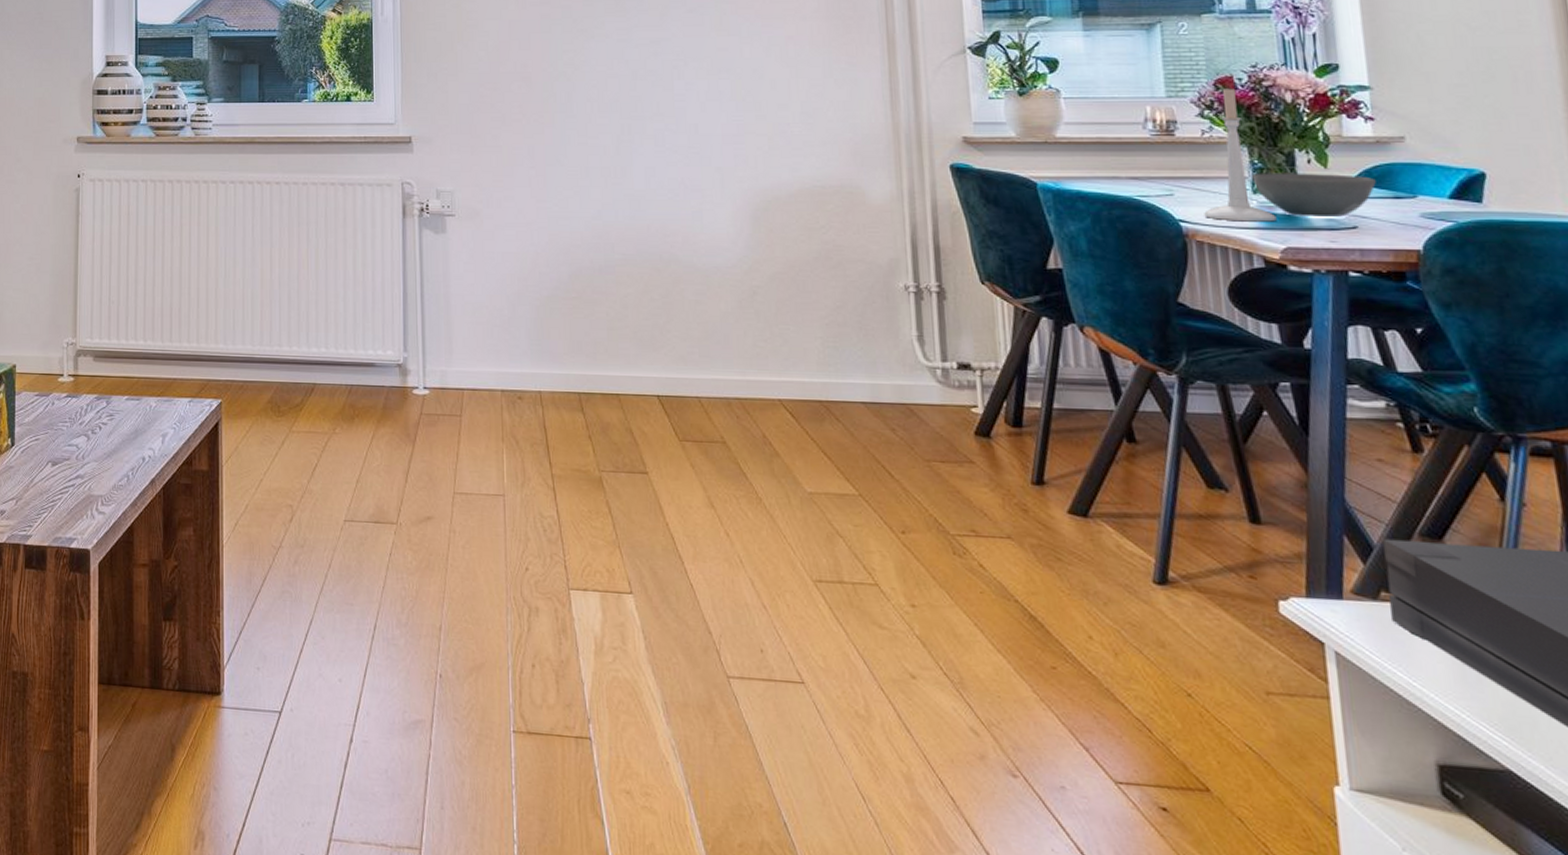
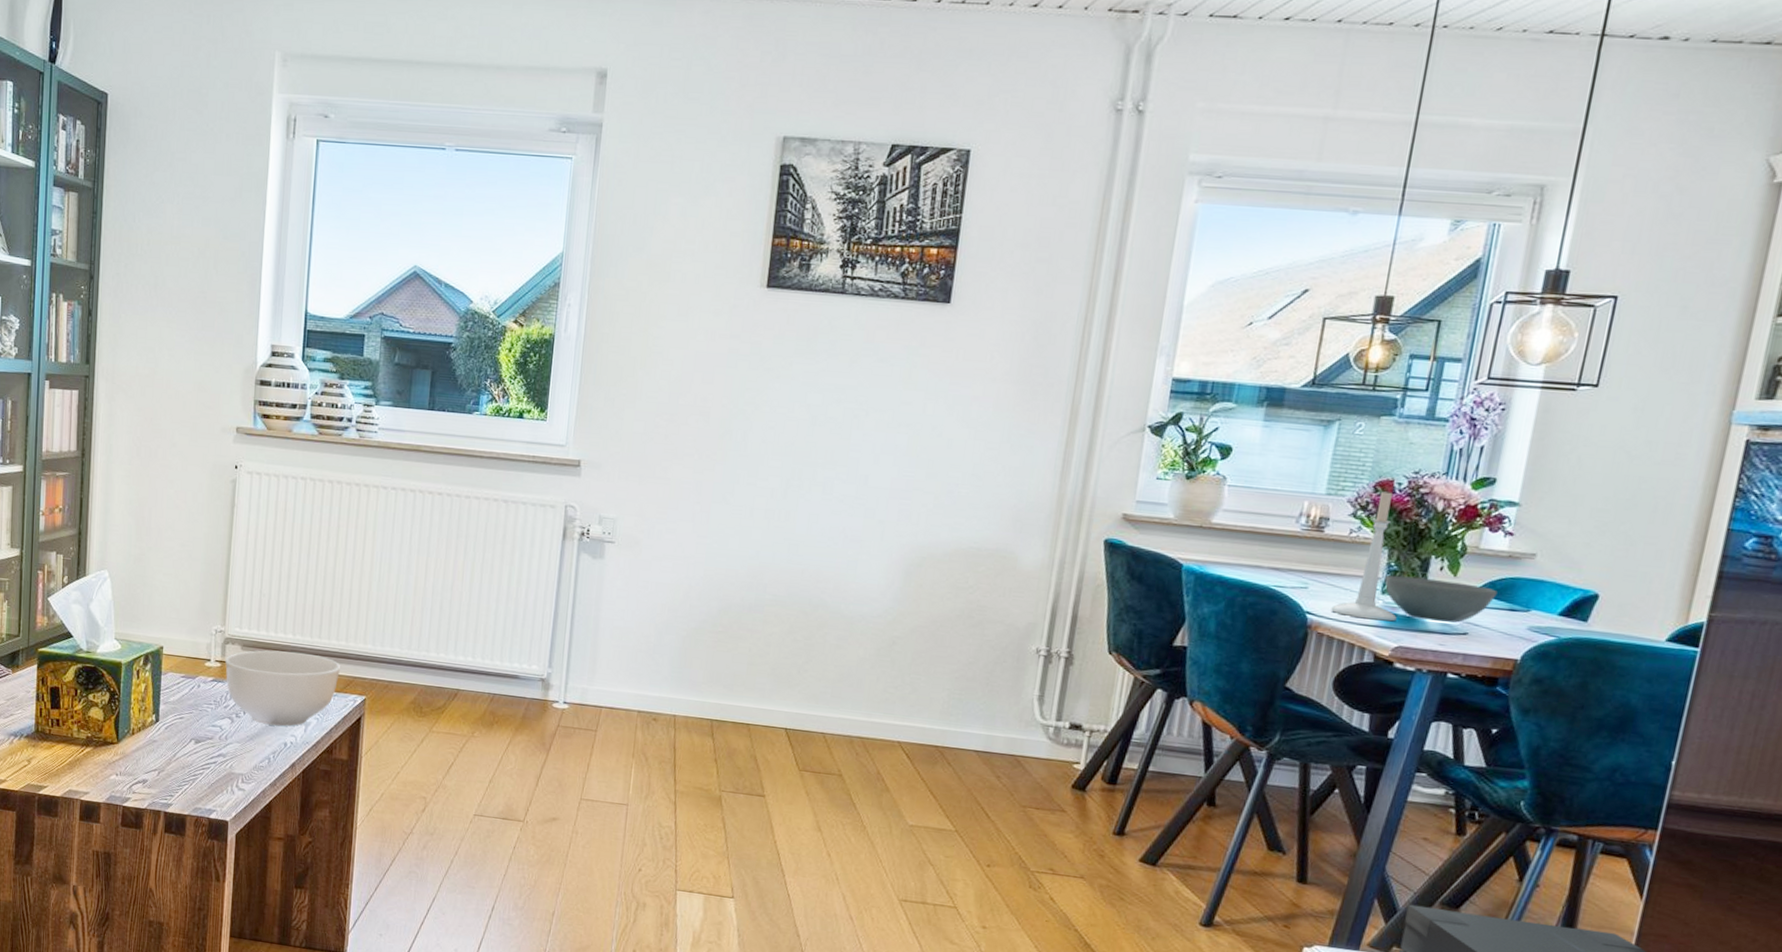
bowl: none [77,358,194,440] -> present [224,650,341,727]

